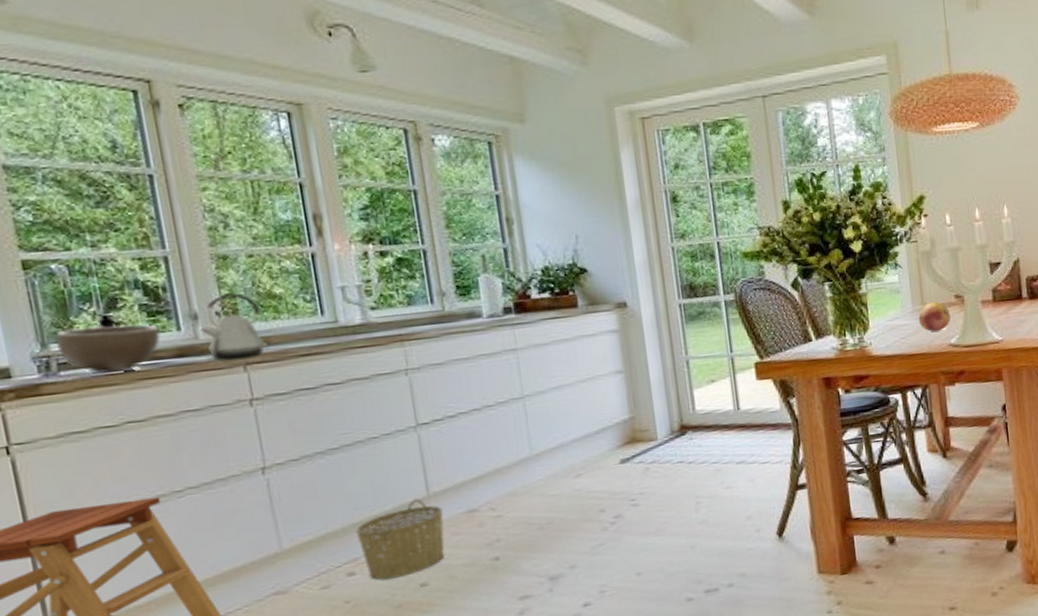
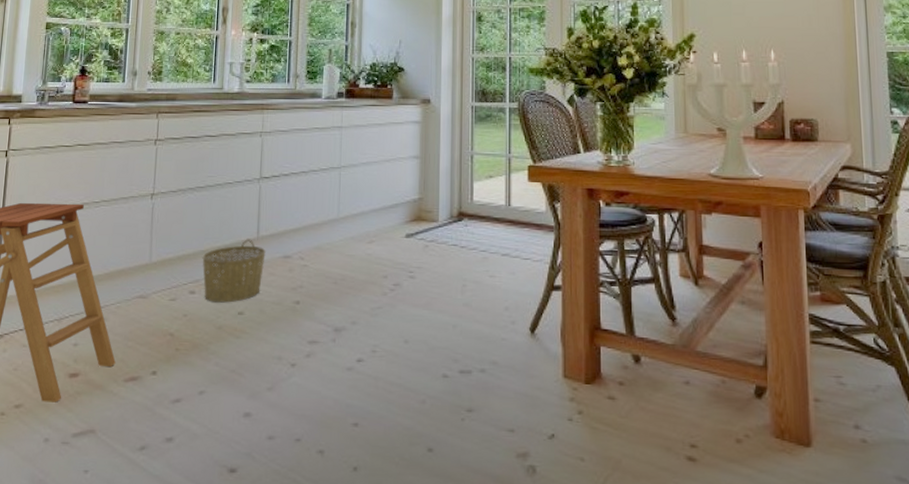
bowl: present [55,324,161,373] -> none [51,73,112,108]
kettle: present [199,293,270,362] -> none [136,59,176,109]
fruit: present [918,301,951,333] -> none [680,131,712,161]

